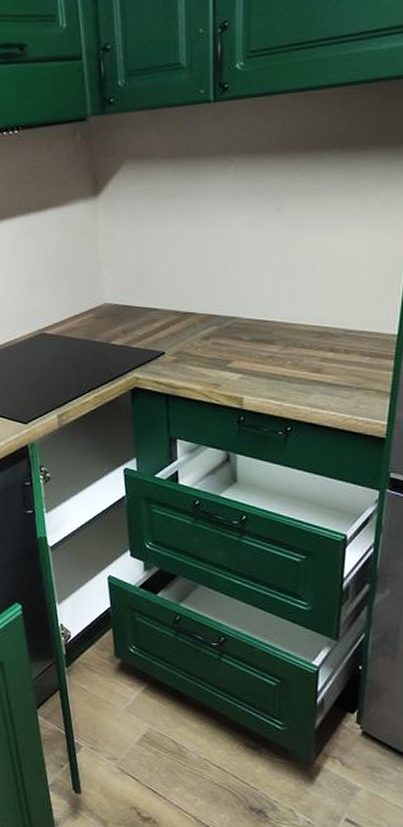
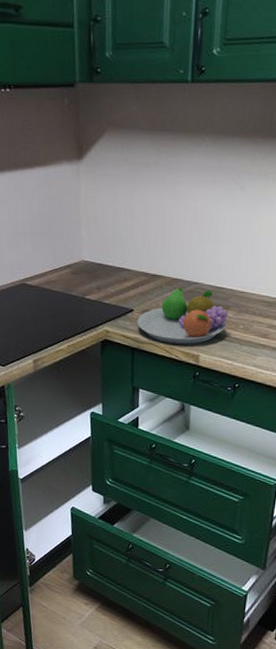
fruit bowl: none [169,323,274,386] -> present [137,286,229,344]

